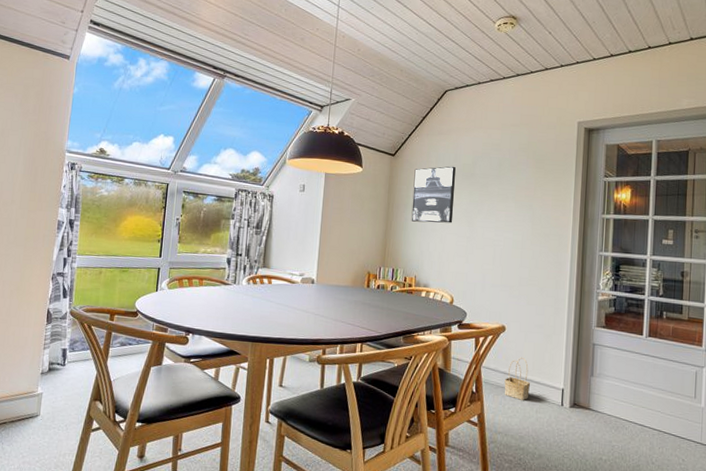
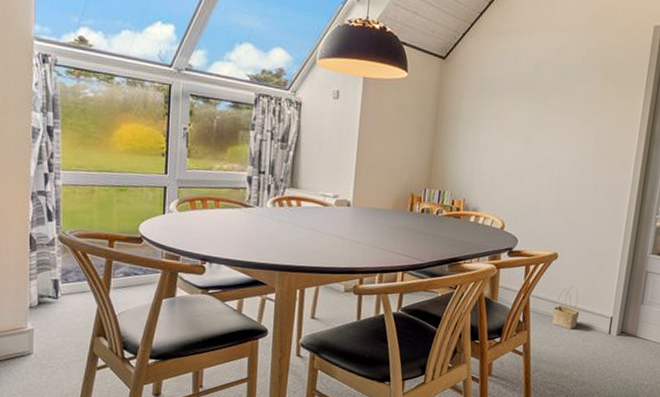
wall art: present [411,166,456,223] -> none [461,73,515,140]

